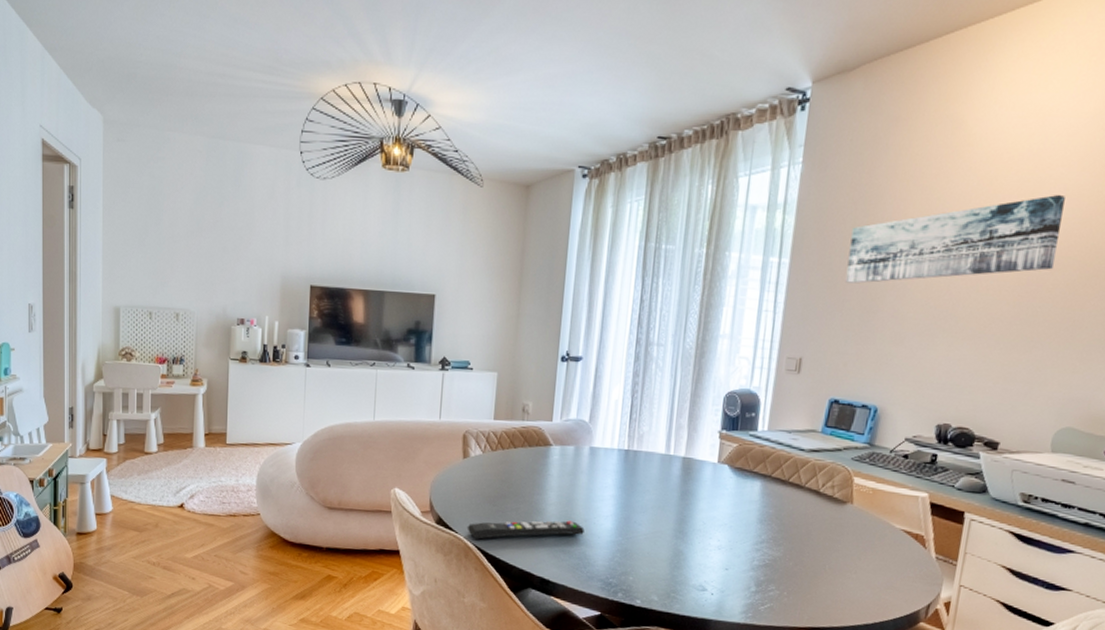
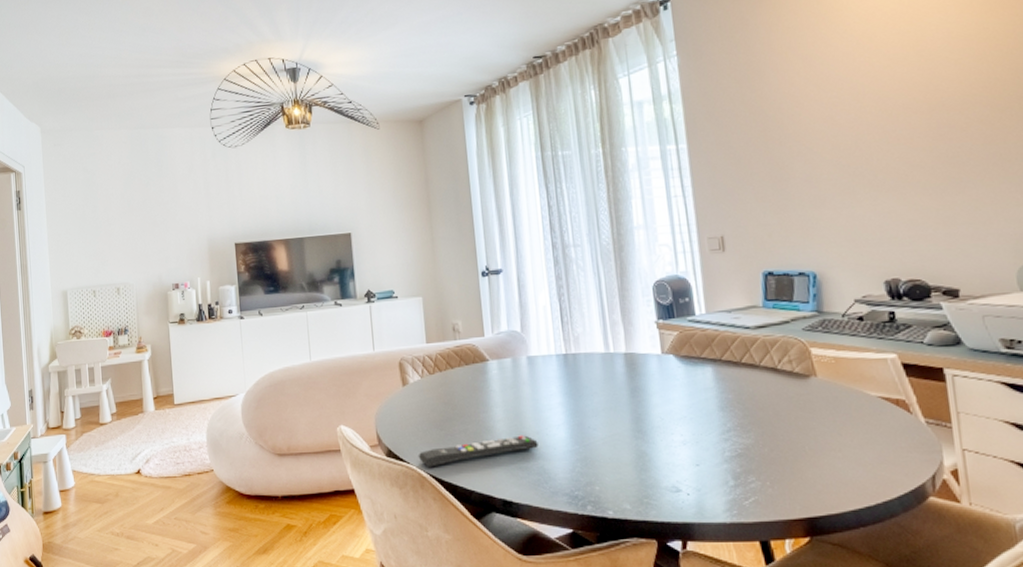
wall art: present [845,194,1065,284] -> none [742,38,962,157]

